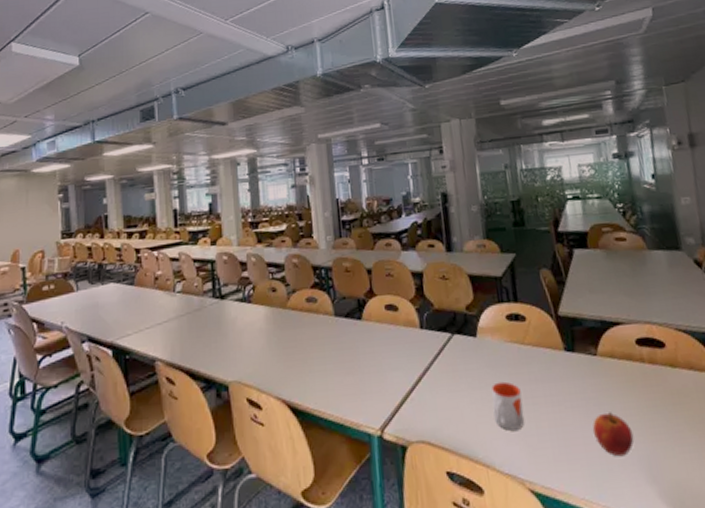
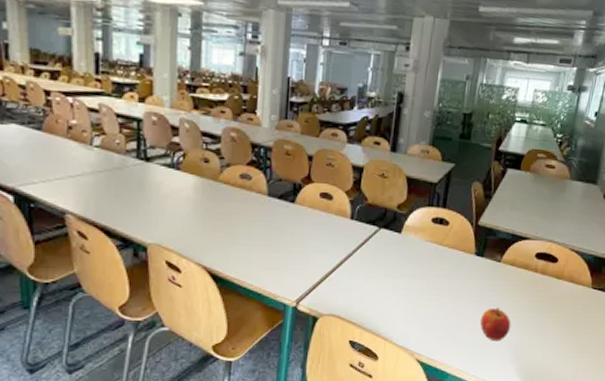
mug: present [491,381,525,431] -> none [400,274,429,314]

